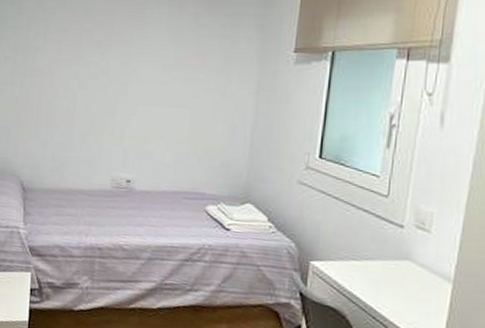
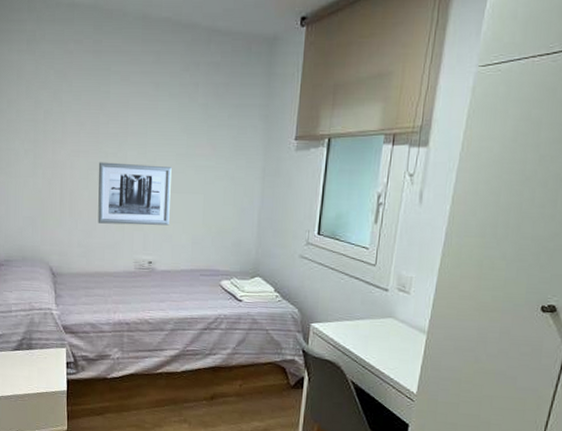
wall art: none [74,71,157,141] -> present [98,162,172,226]

